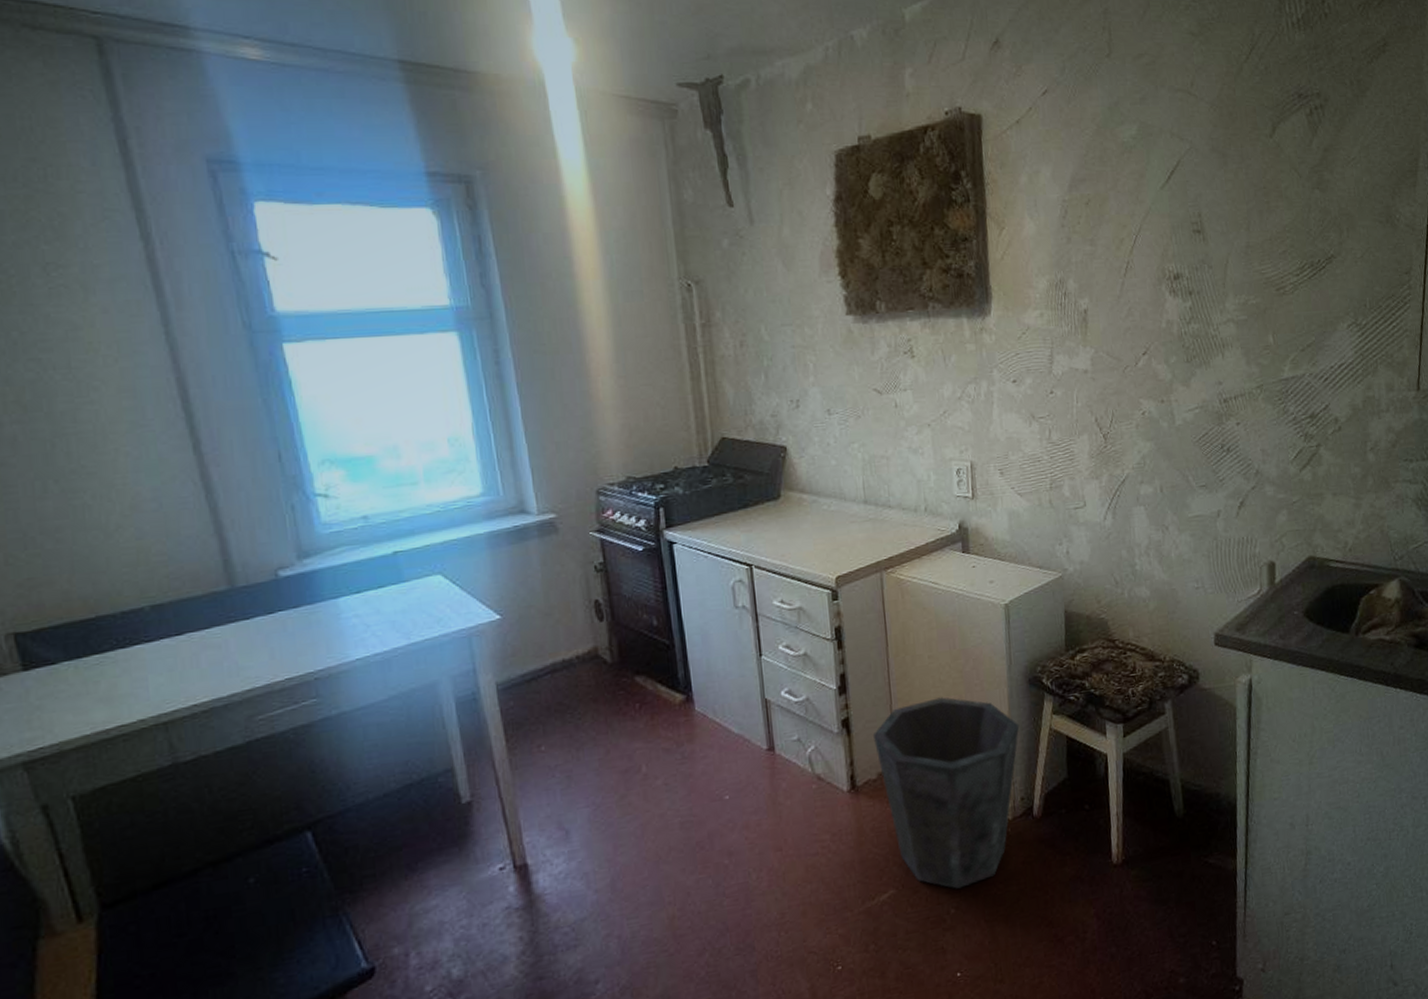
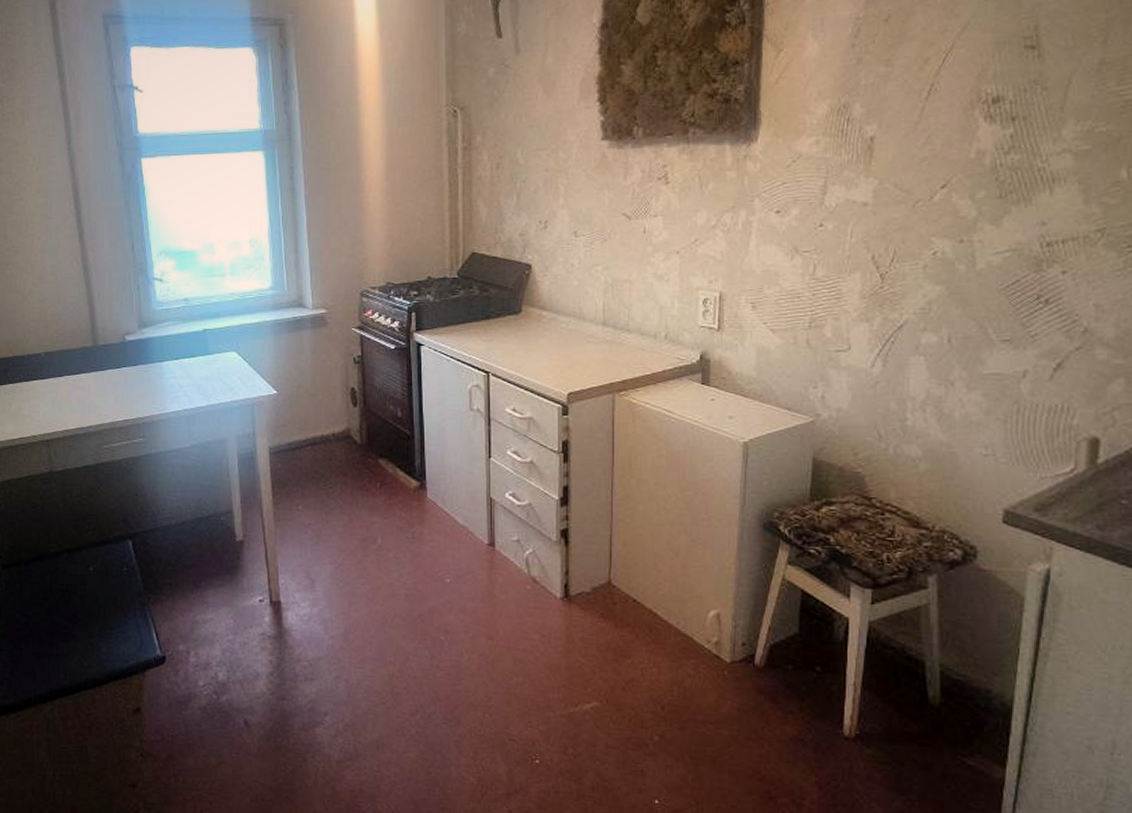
waste bin: present [872,697,1020,889] -> none [590,525,748,718]

